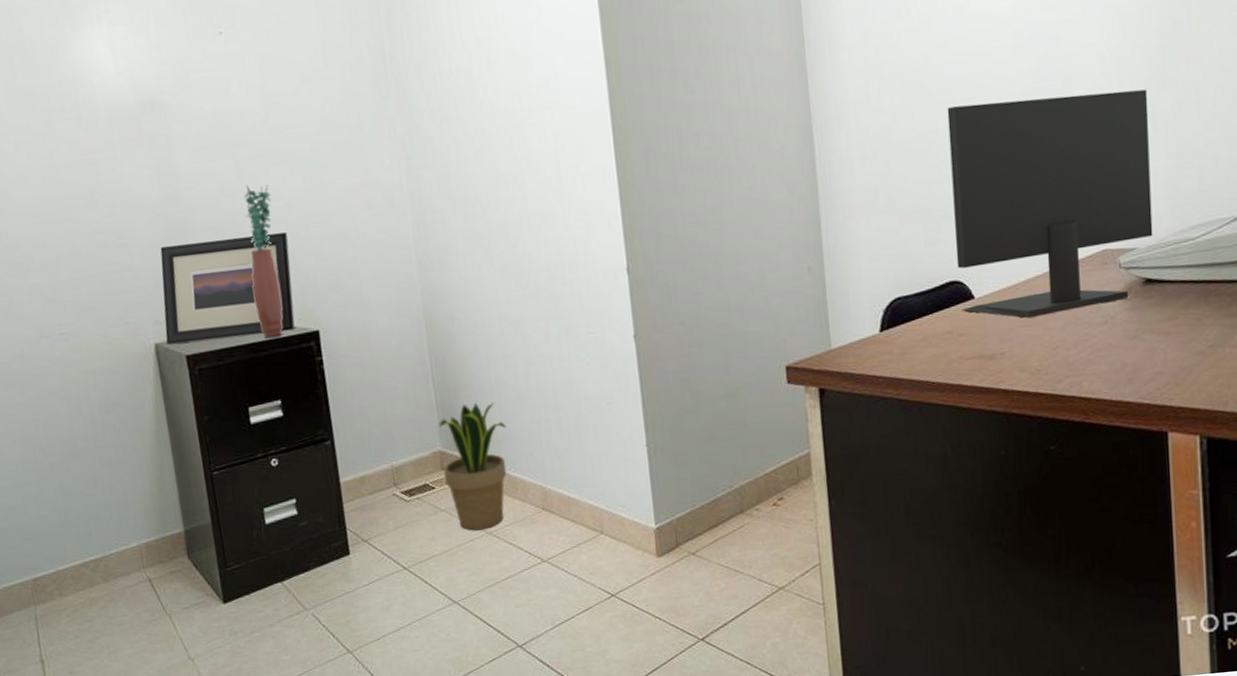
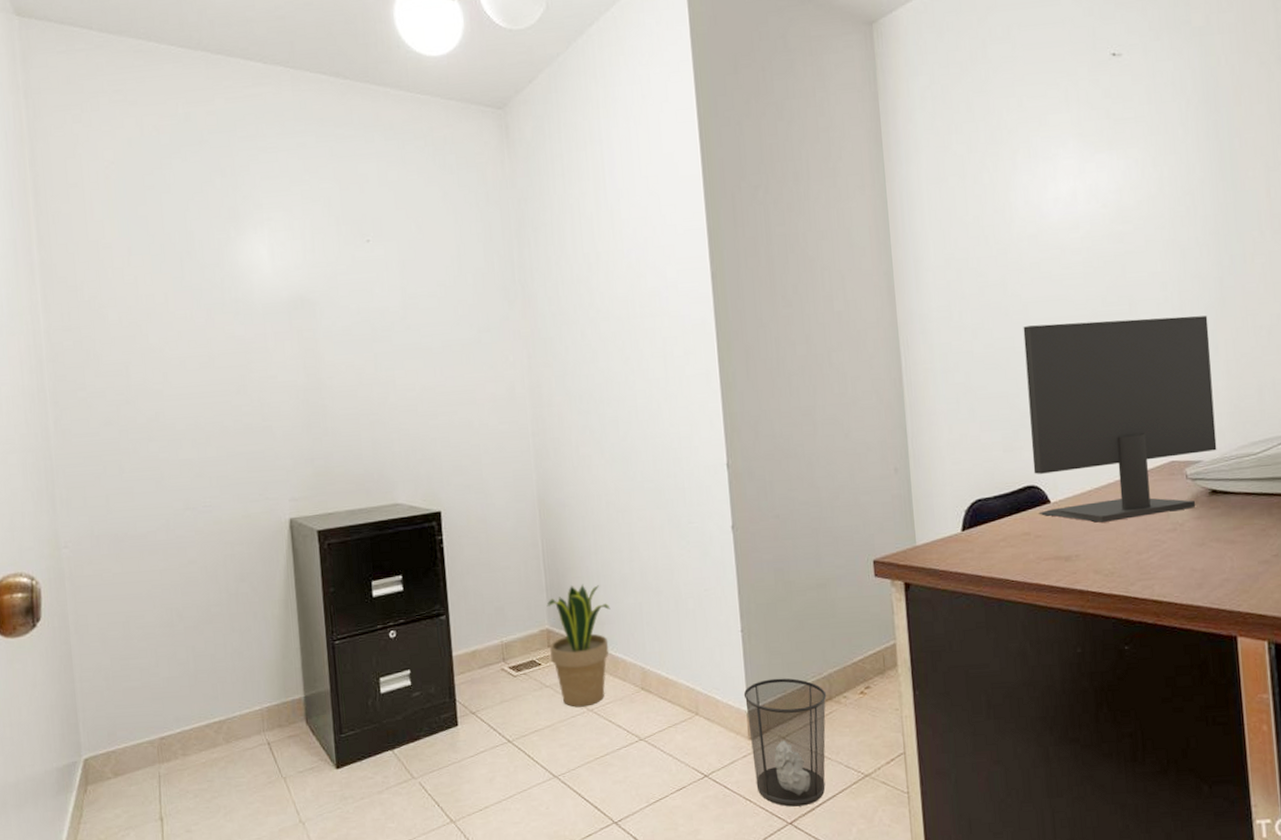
picture frame: present [160,232,295,345] -> none [300,420,419,520]
vase: present [244,184,284,340] -> none [380,376,409,519]
waste bin: none [650,492,738,623] -> present [743,678,827,807]

